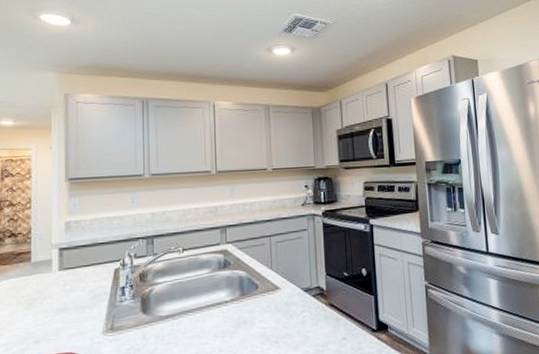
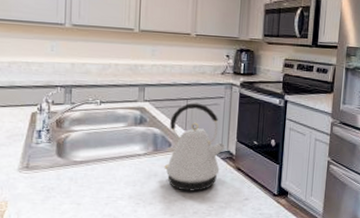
kettle: none [253,238,316,337] -> present [164,102,226,191]

